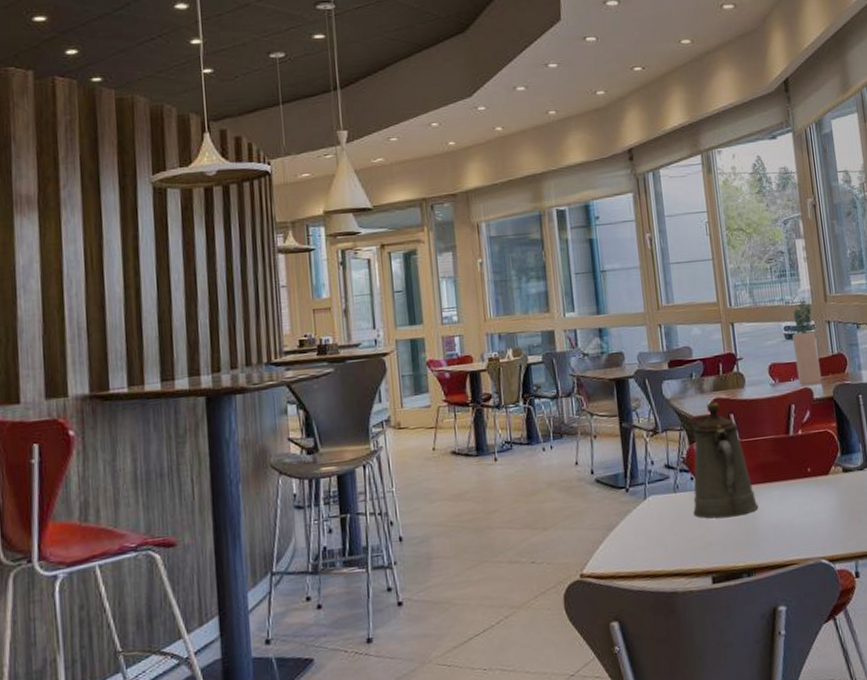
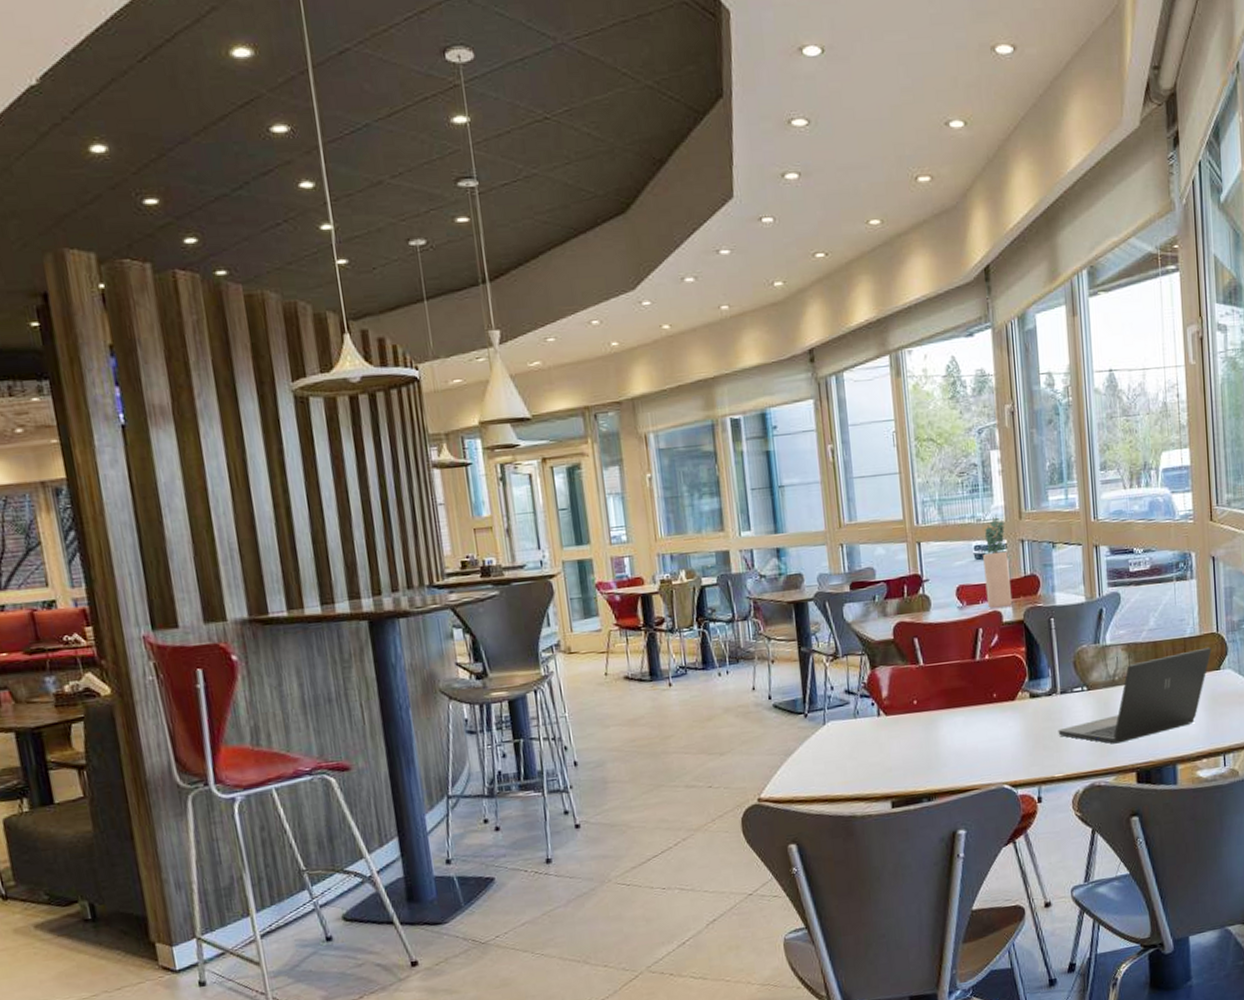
coffee pot: present [693,401,759,519] -> none [873,625,941,744]

